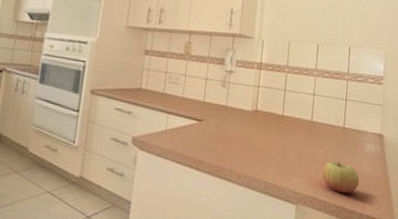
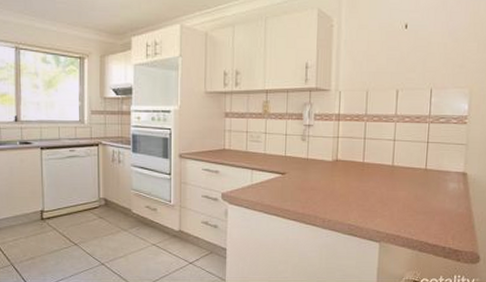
apple: present [322,161,360,194] -> none [404,201,442,230]

